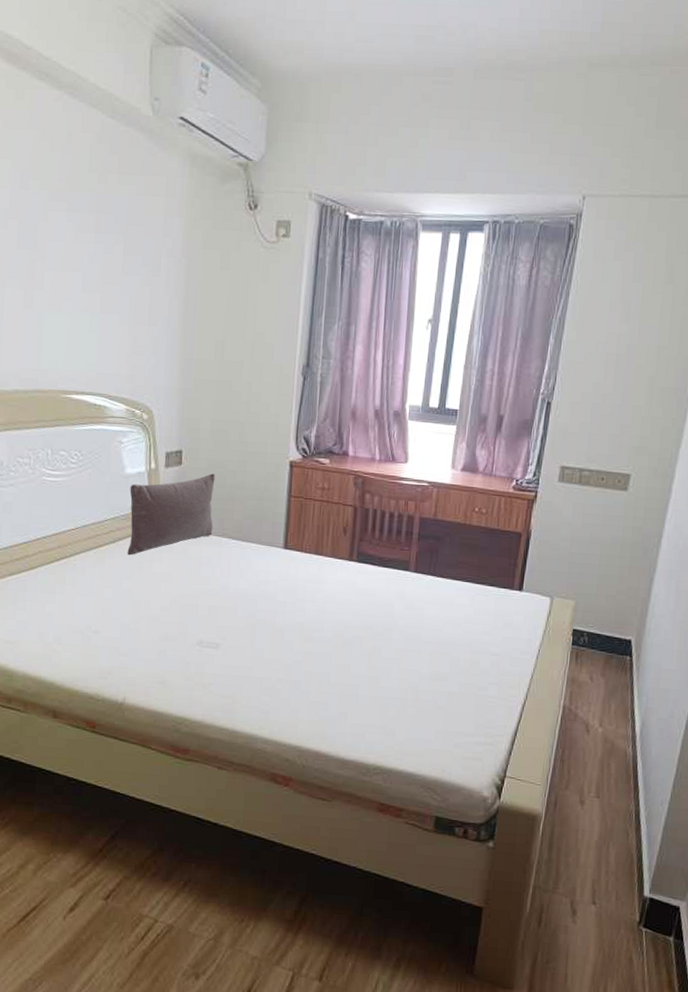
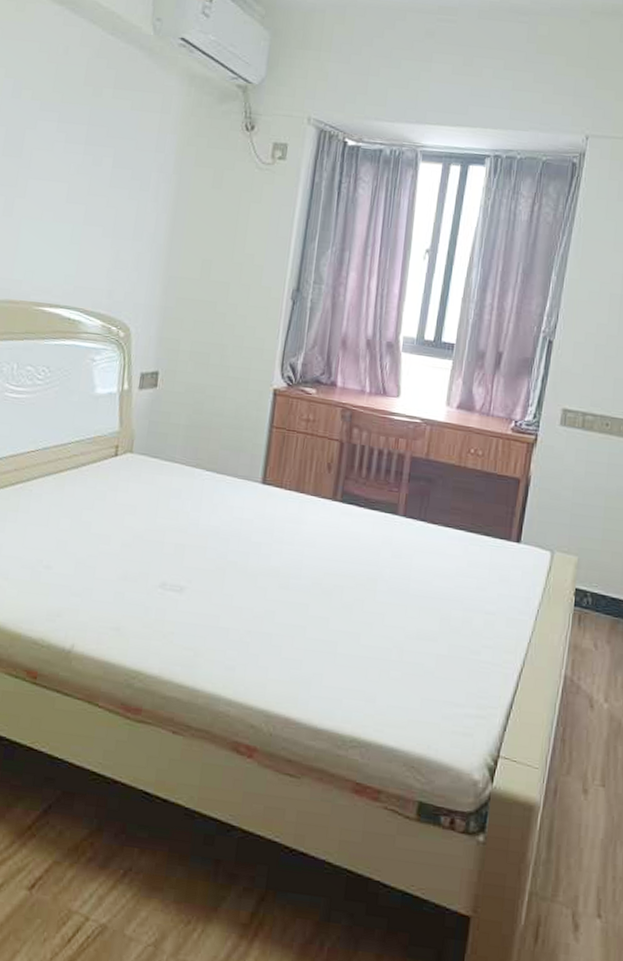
pillow: present [127,473,215,556] -> none [90,398,193,484]

